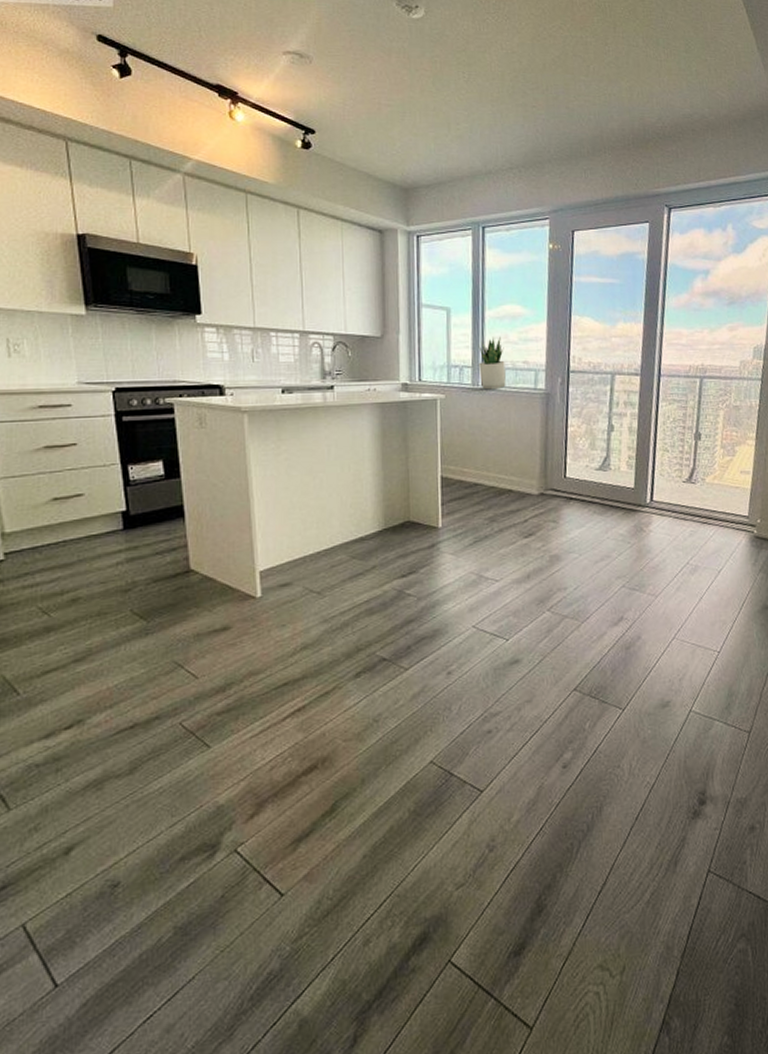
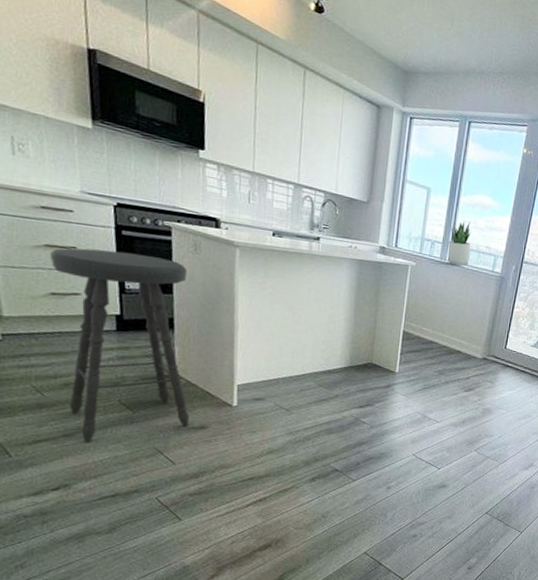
music stool: none [50,439,210,666] -> present [49,247,190,443]

